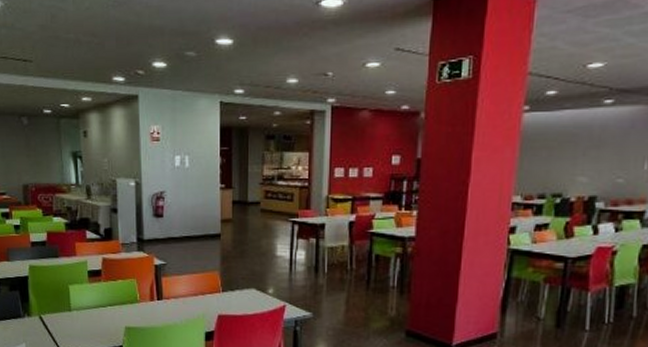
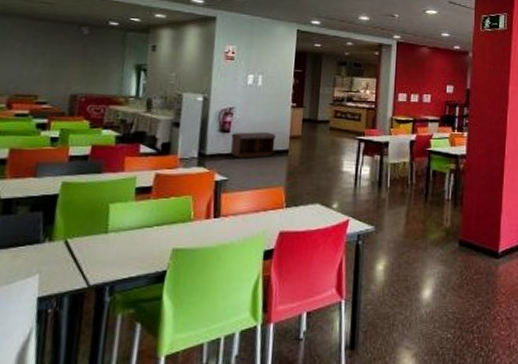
bench: none [165,216,207,243] -> present [231,132,276,158]

